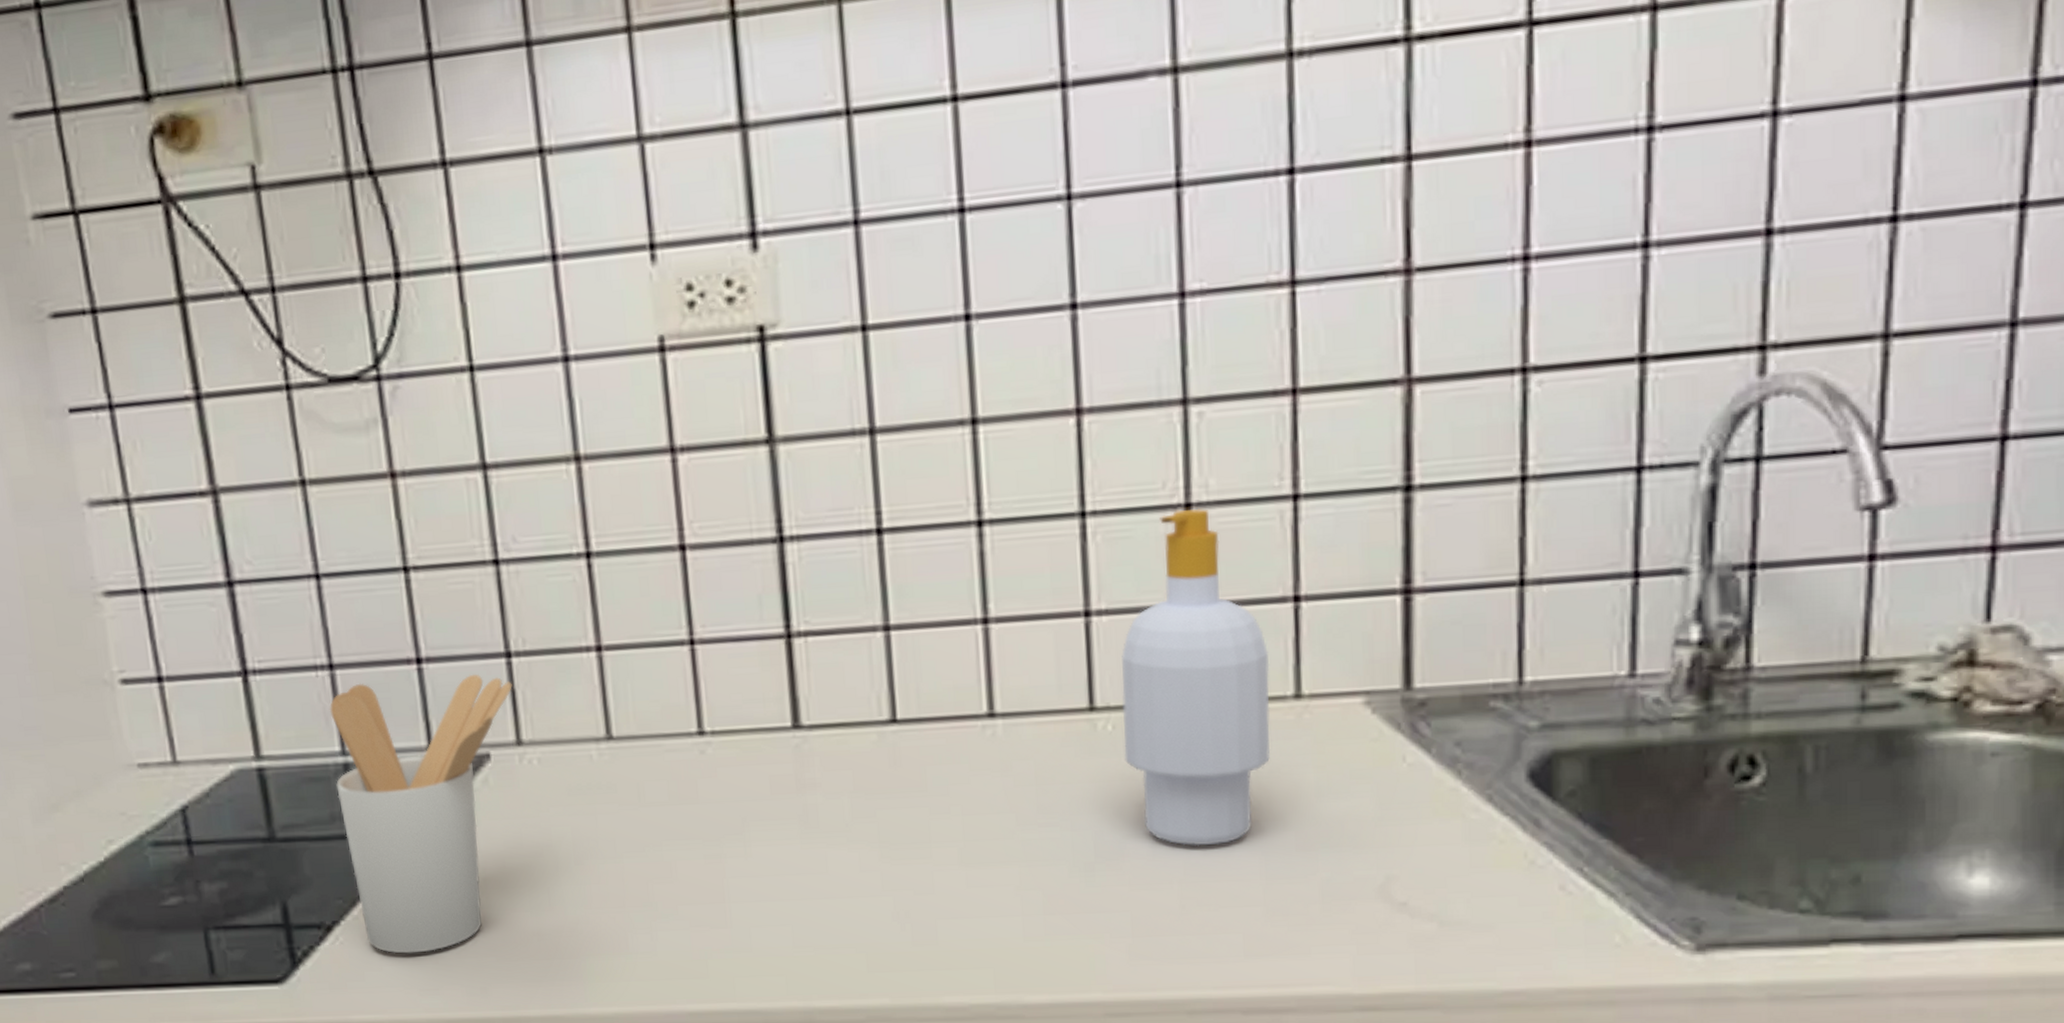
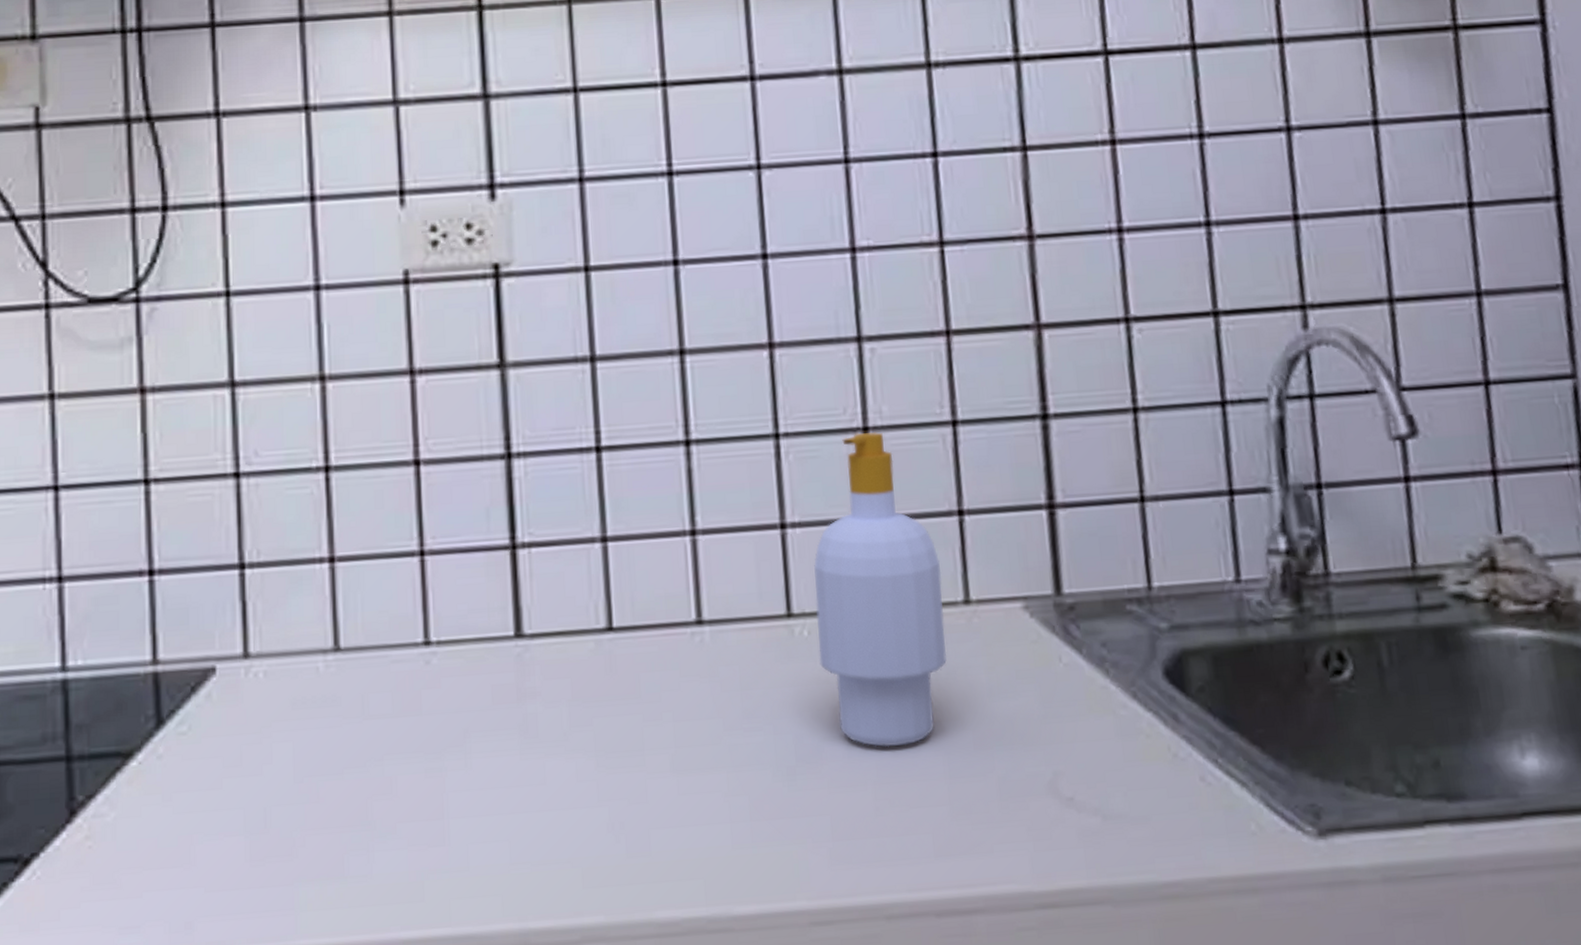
utensil holder: present [329,674,513,954] -> none [52,585,244,888]

